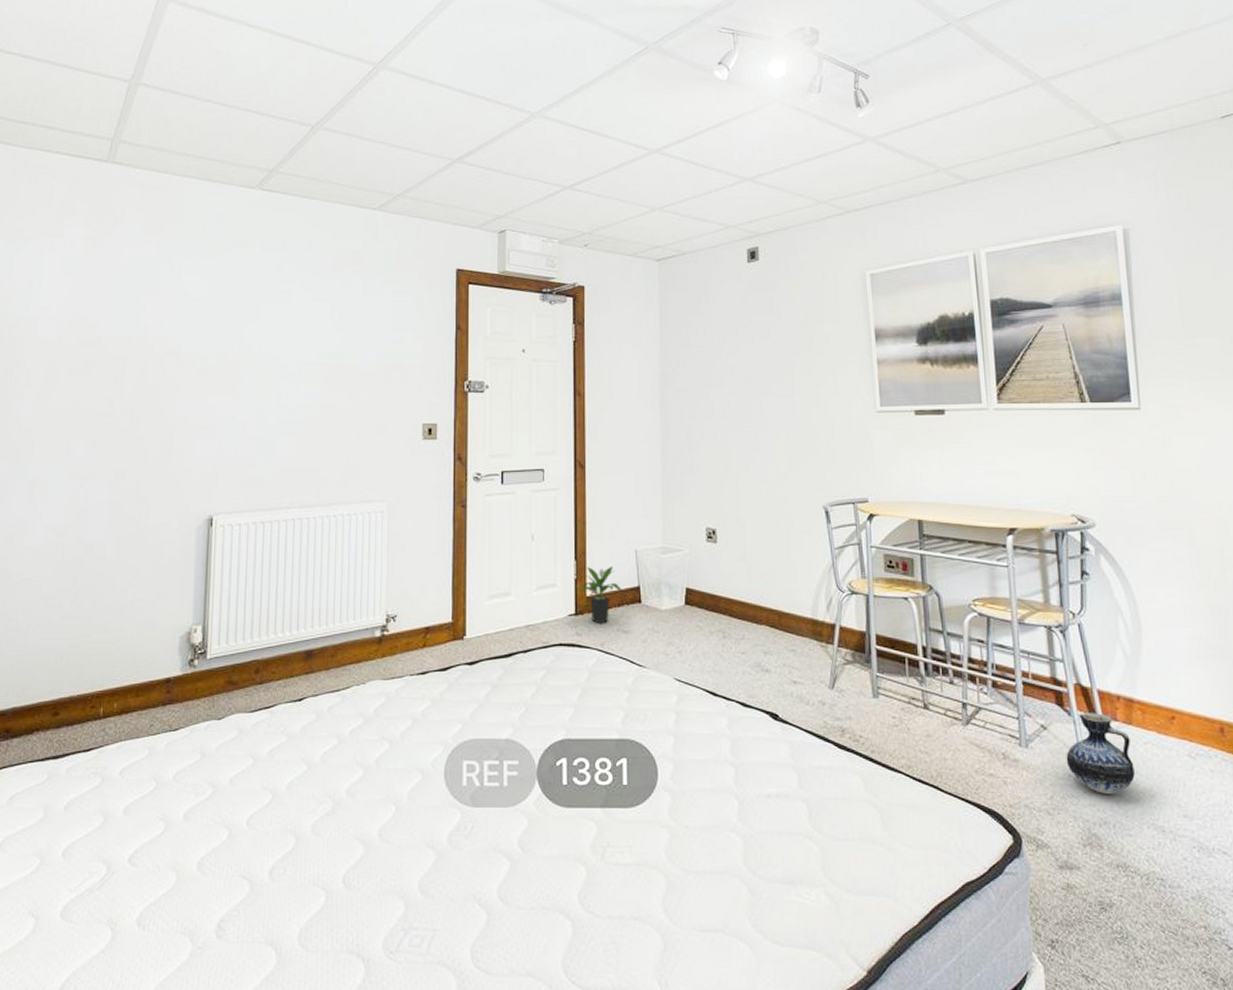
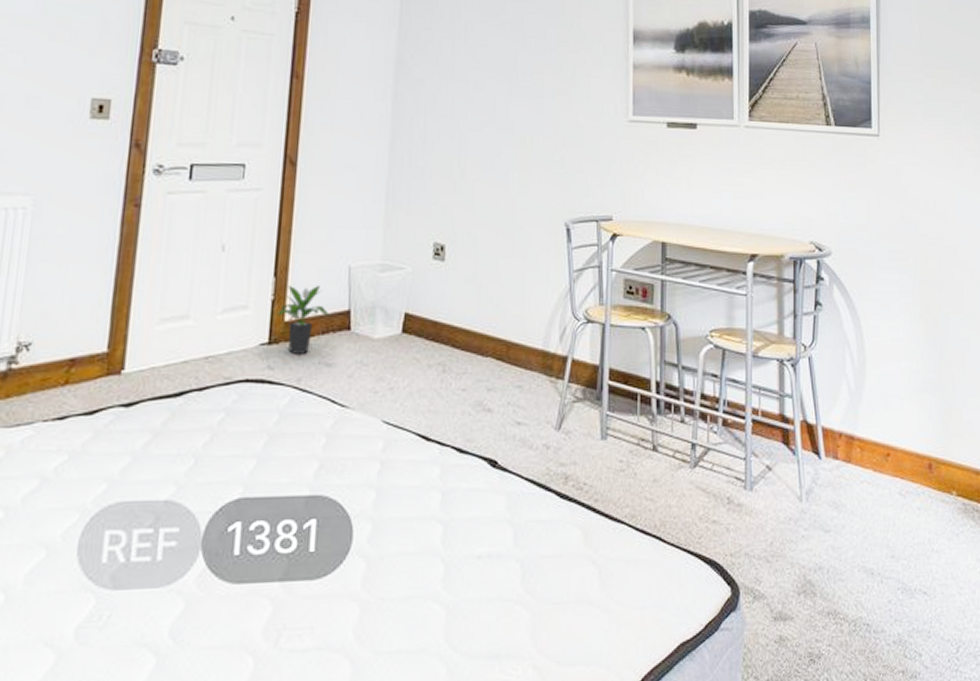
ceramic jug: present [1066,713,1135,795] -> none [788,451,850,538]

